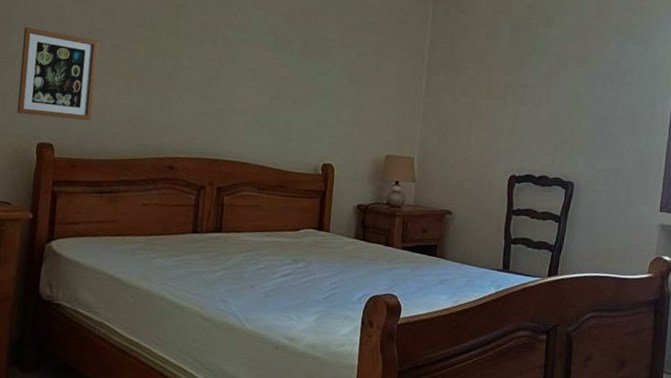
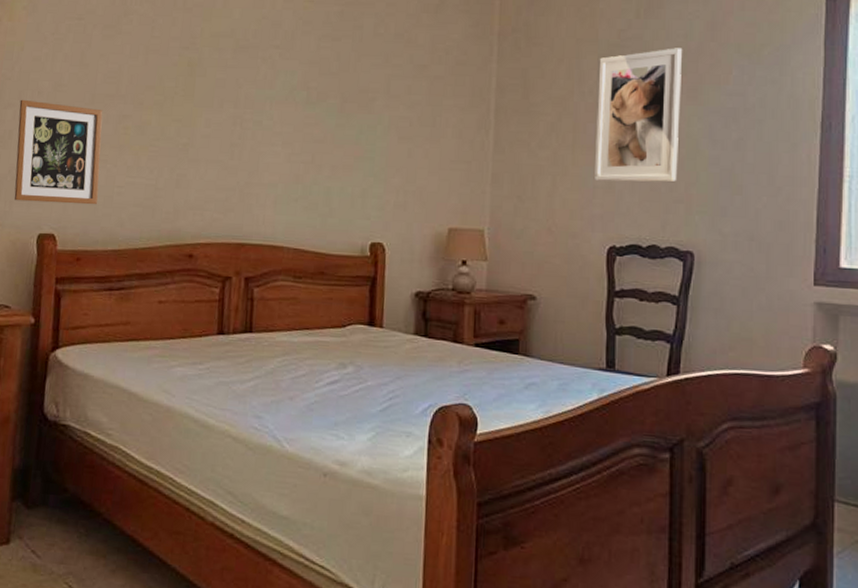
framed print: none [502,22,575,127] -> present [595,48,682,182]

